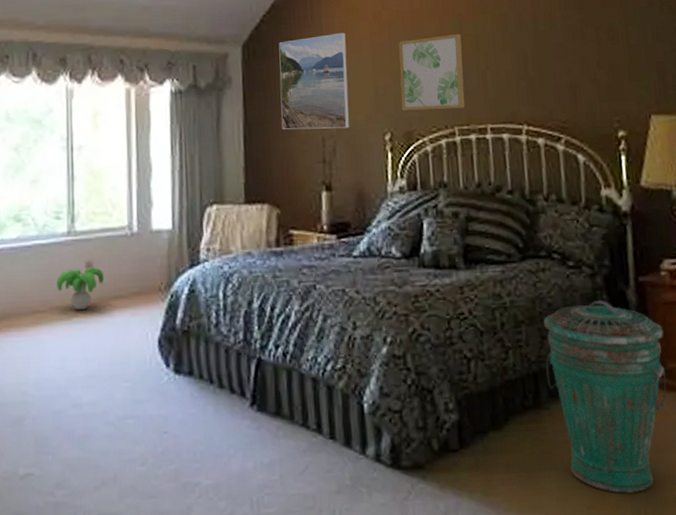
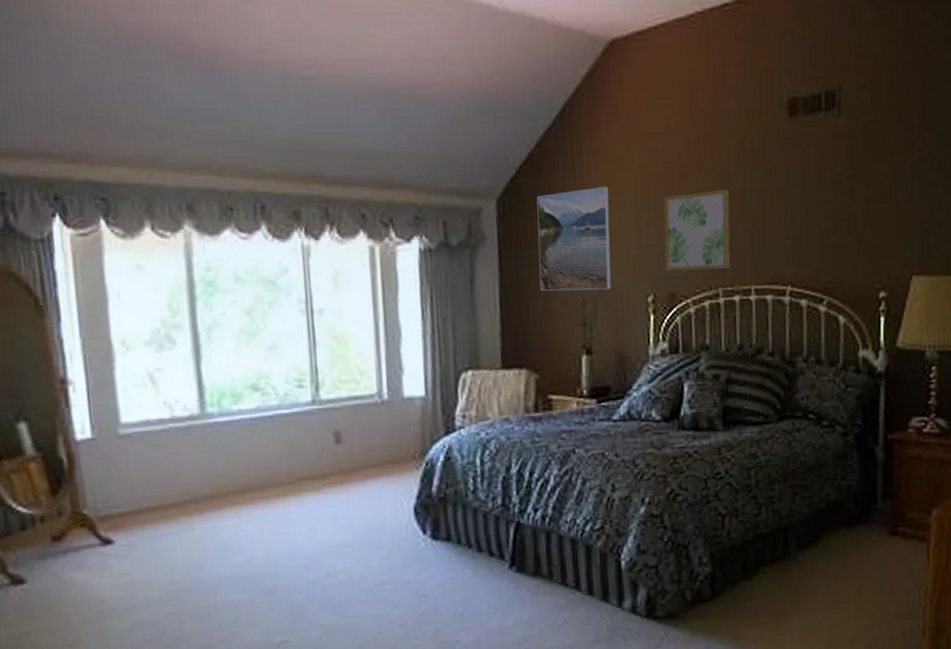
decorative plant: present [57,267,105,311] -> none [303,436,355,481]
trash can: present [544,301,667,494] -> none [795,457,907,631]

